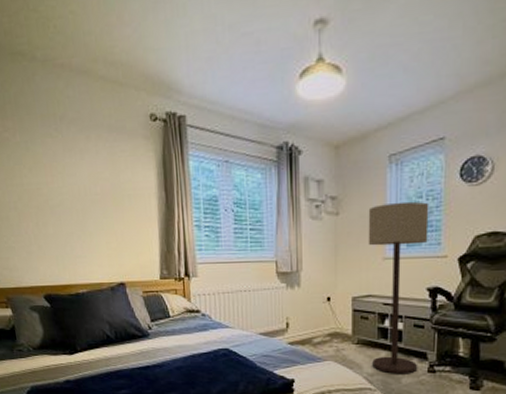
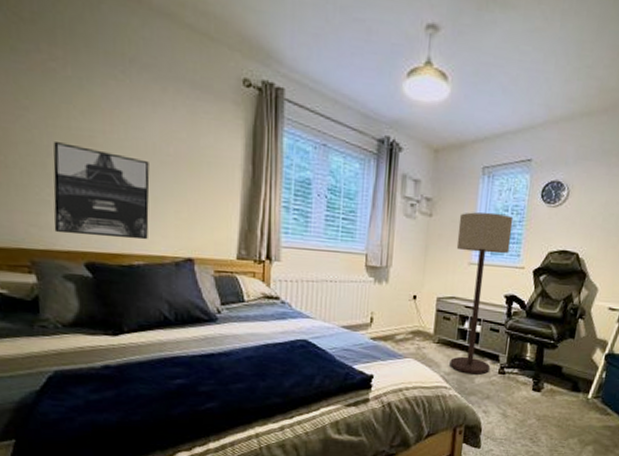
wall art: none [13,197,88,273] -> present [53,142,150,240]

